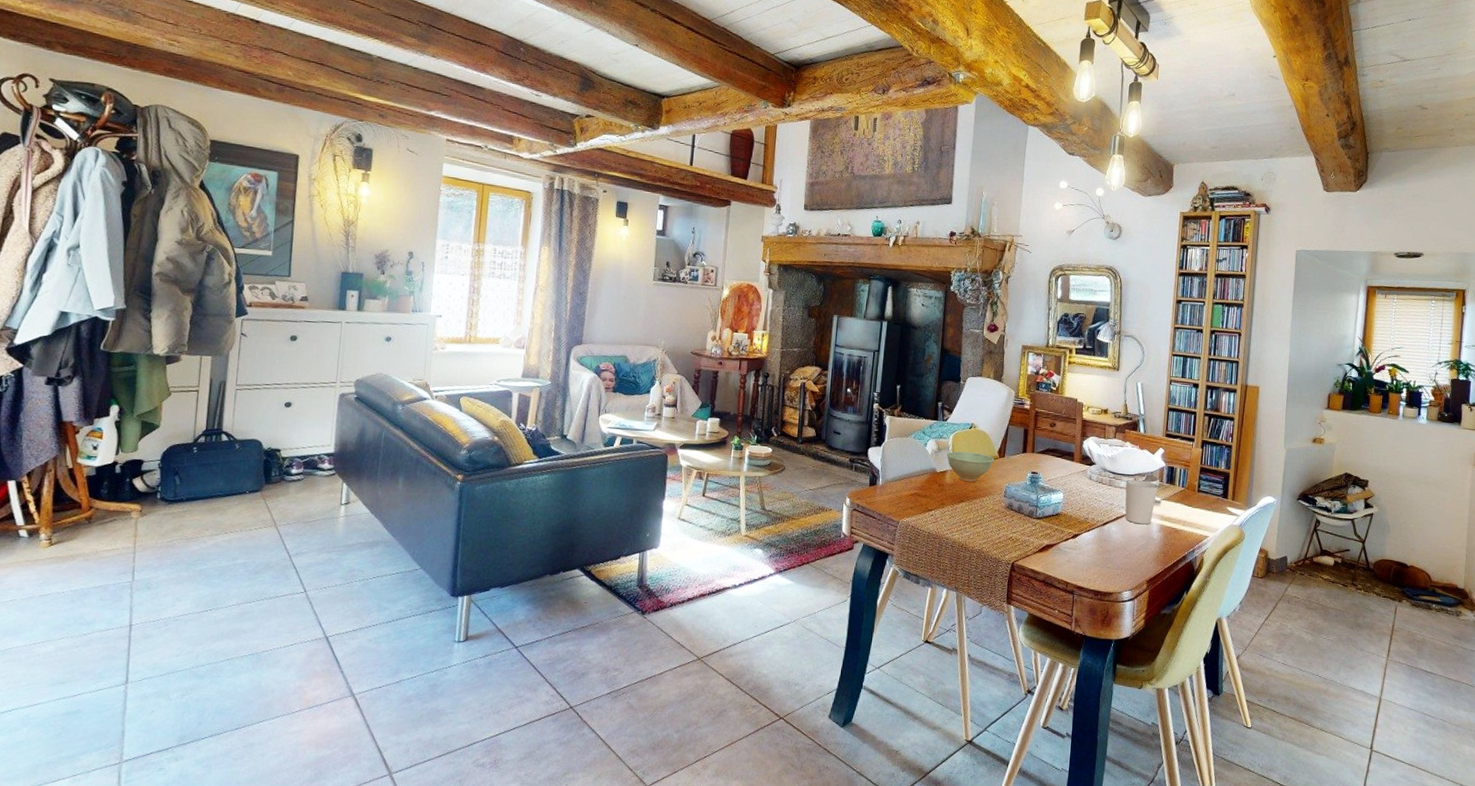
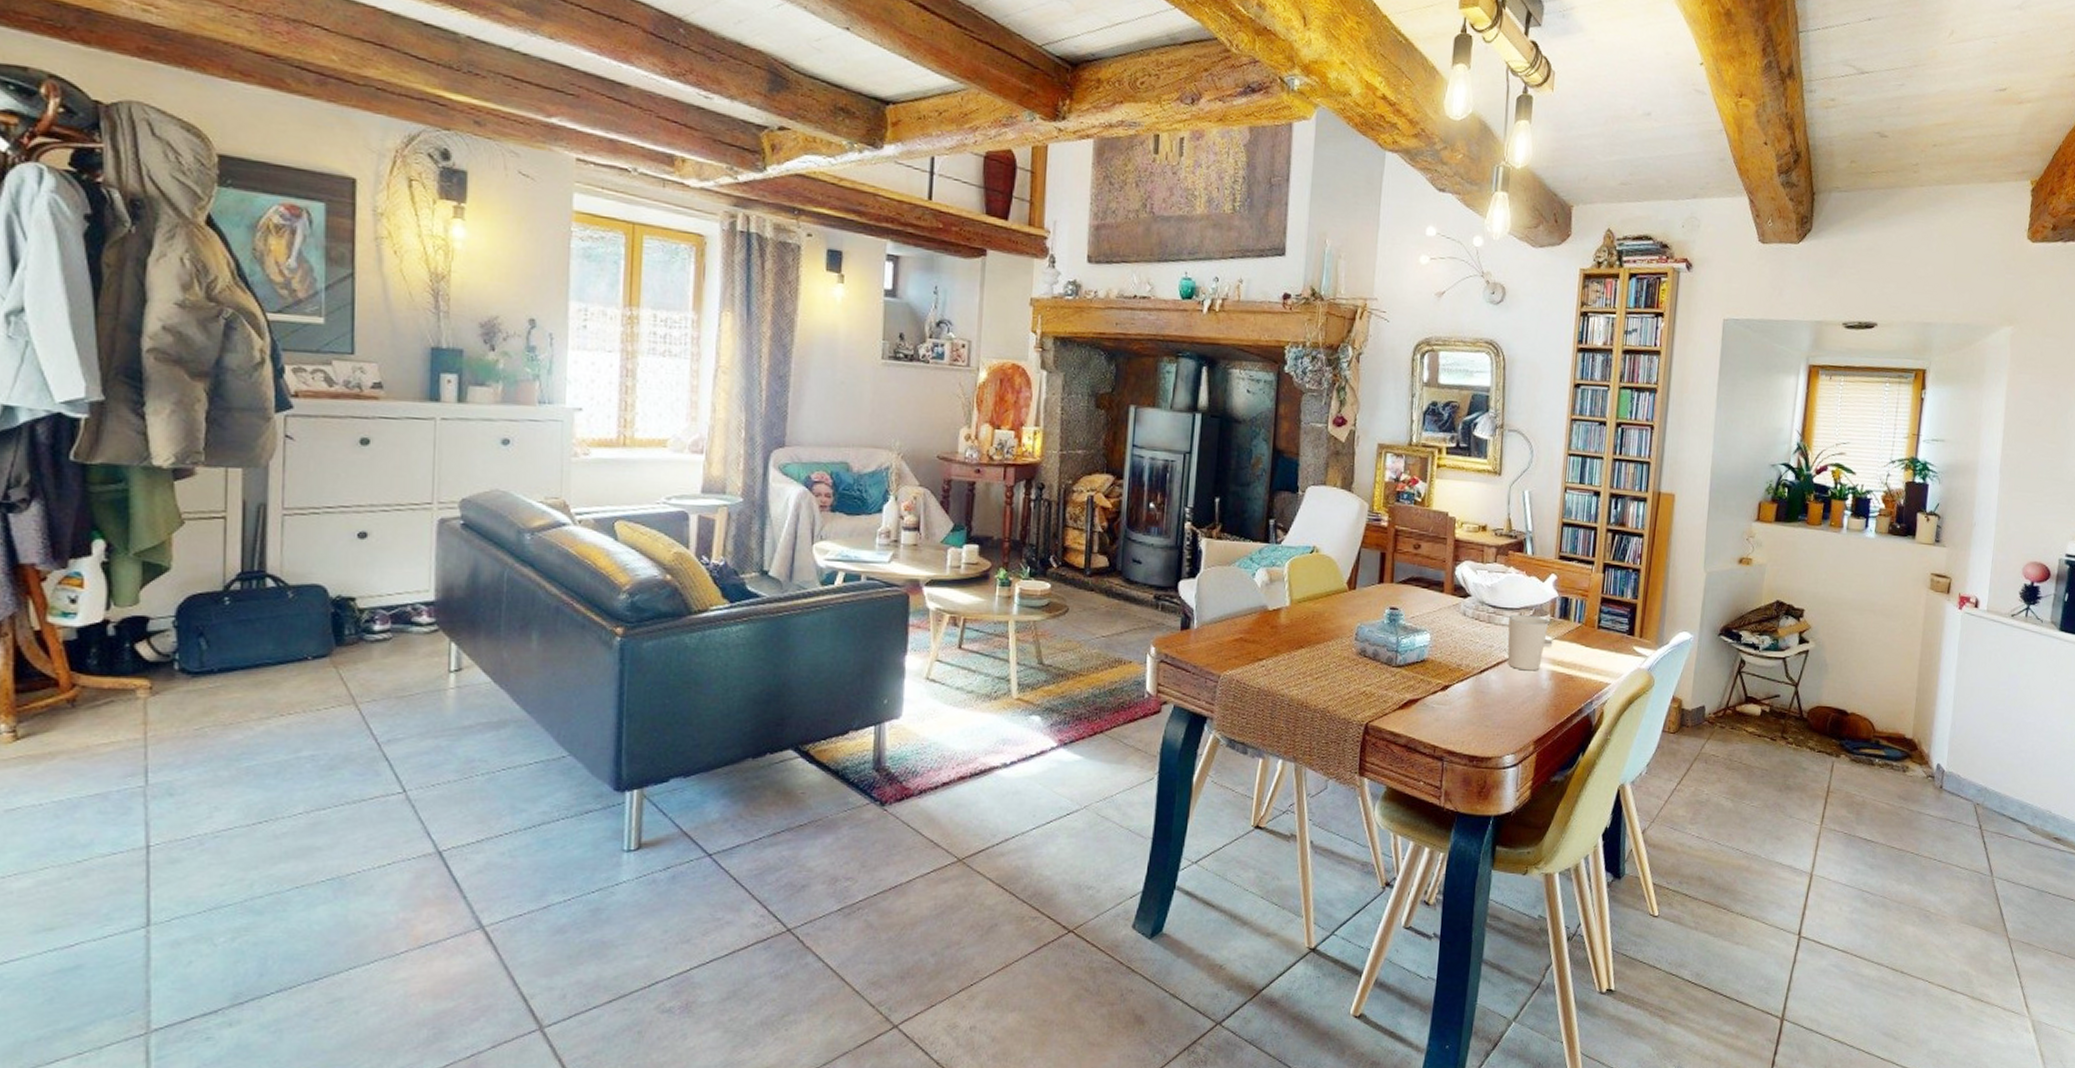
bowl: present [946,451,995,483] -> none [1281,582,1343,623]

